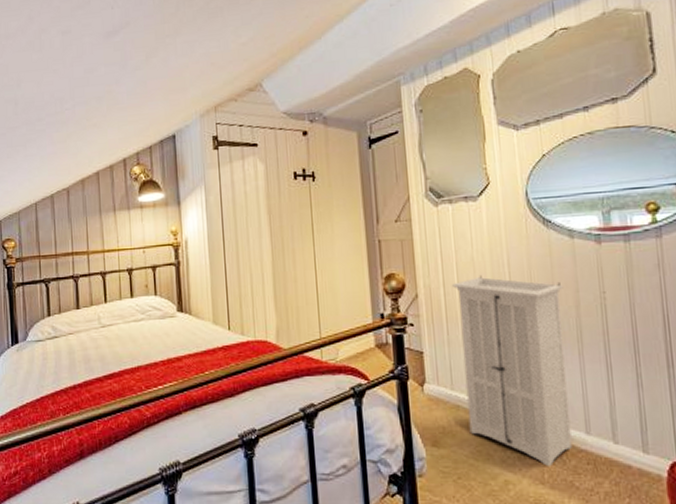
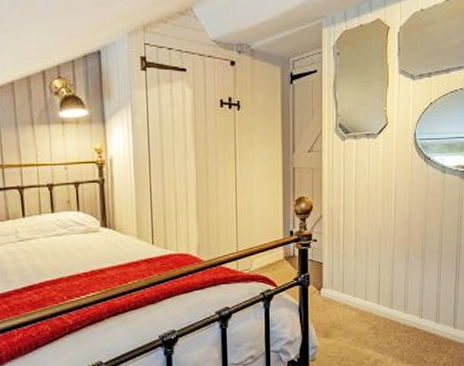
storage cabinet: present [451,276,572,467] -> none [349,201,434,348]

